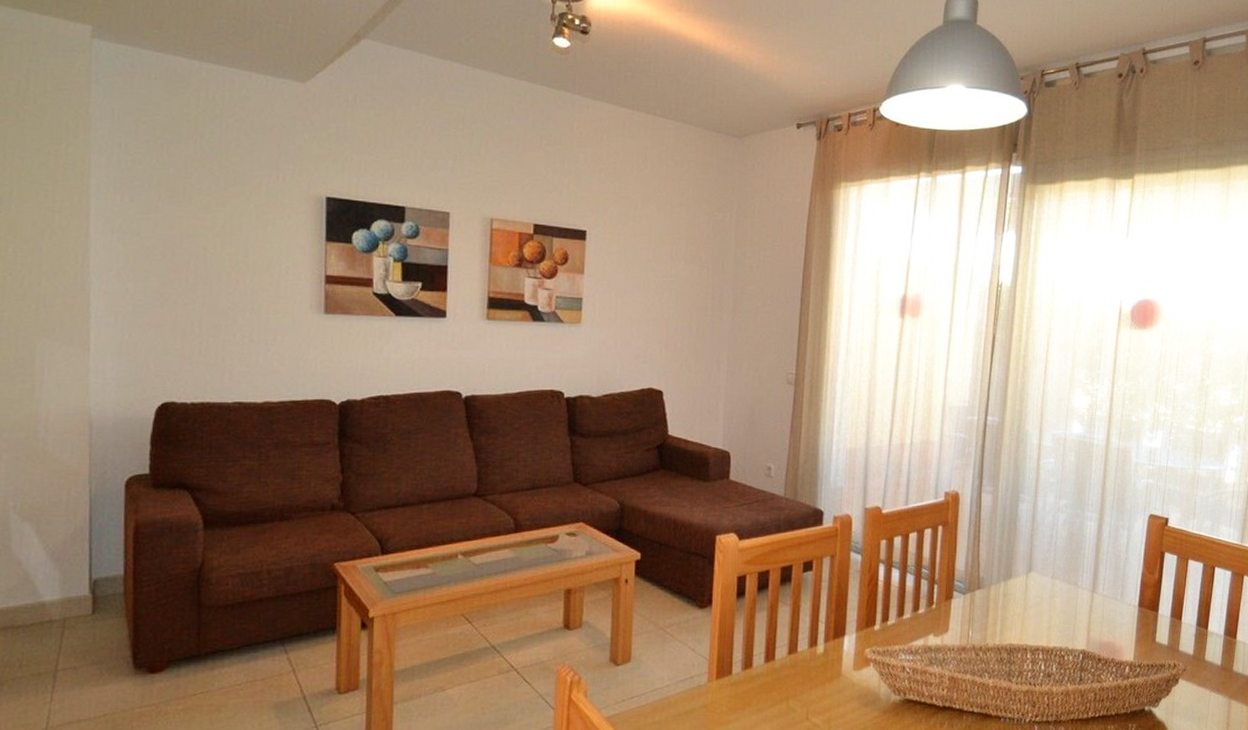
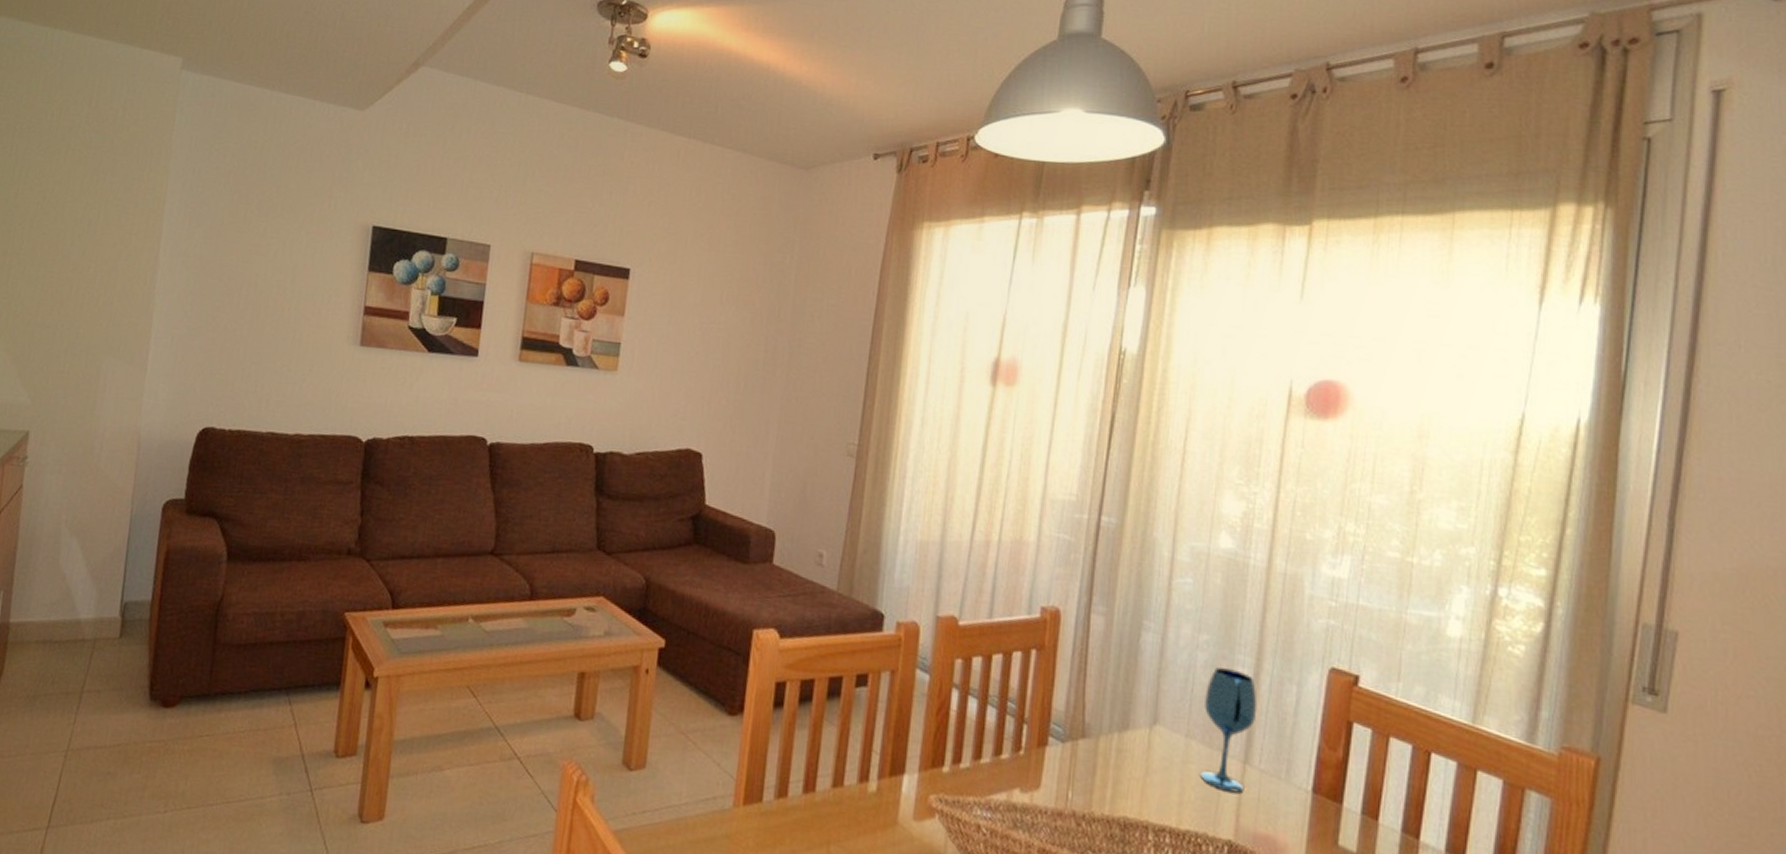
wineglass: none [1063,524,1101,614] -> present [1200,667,1258,793]

